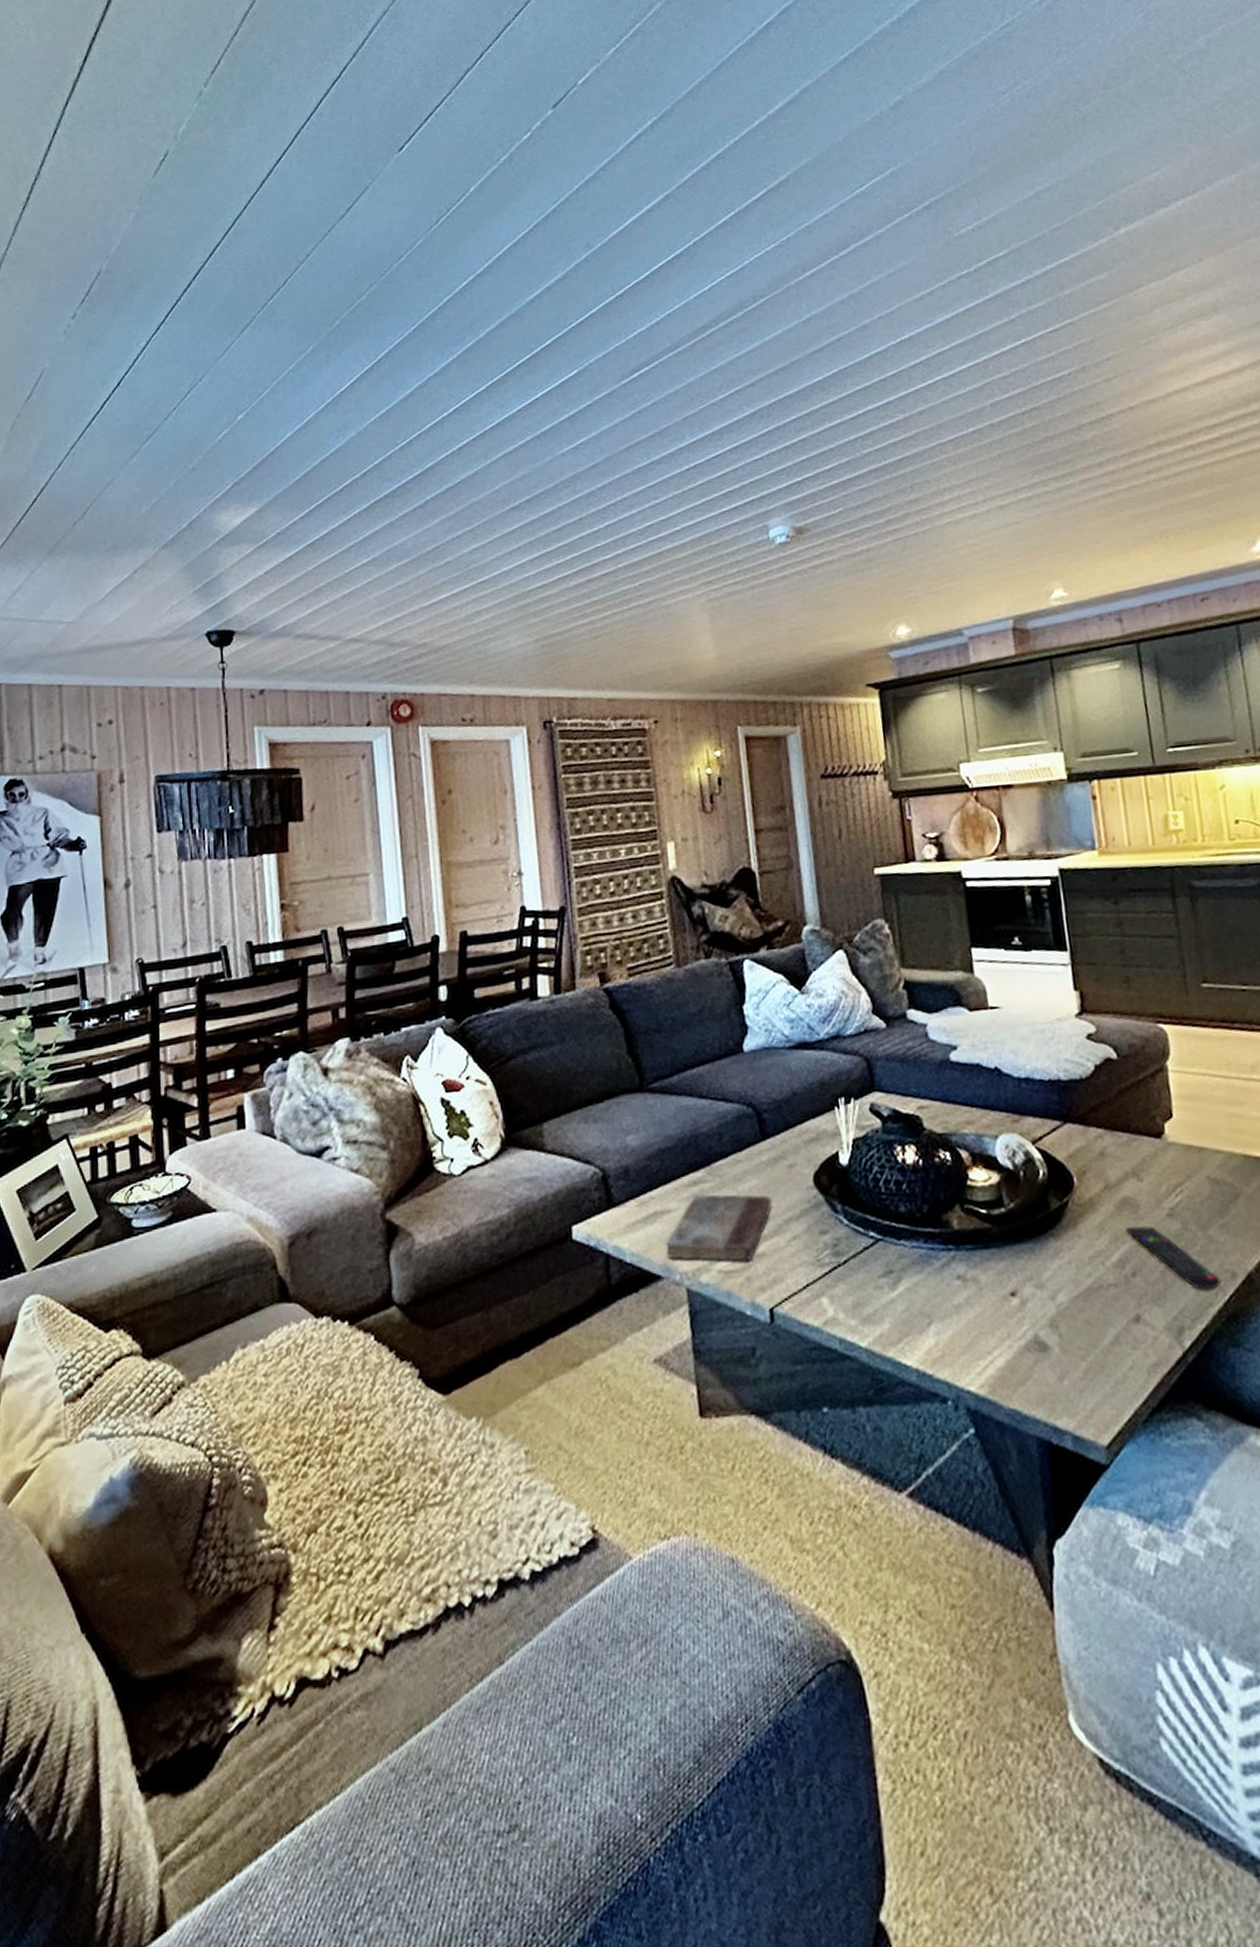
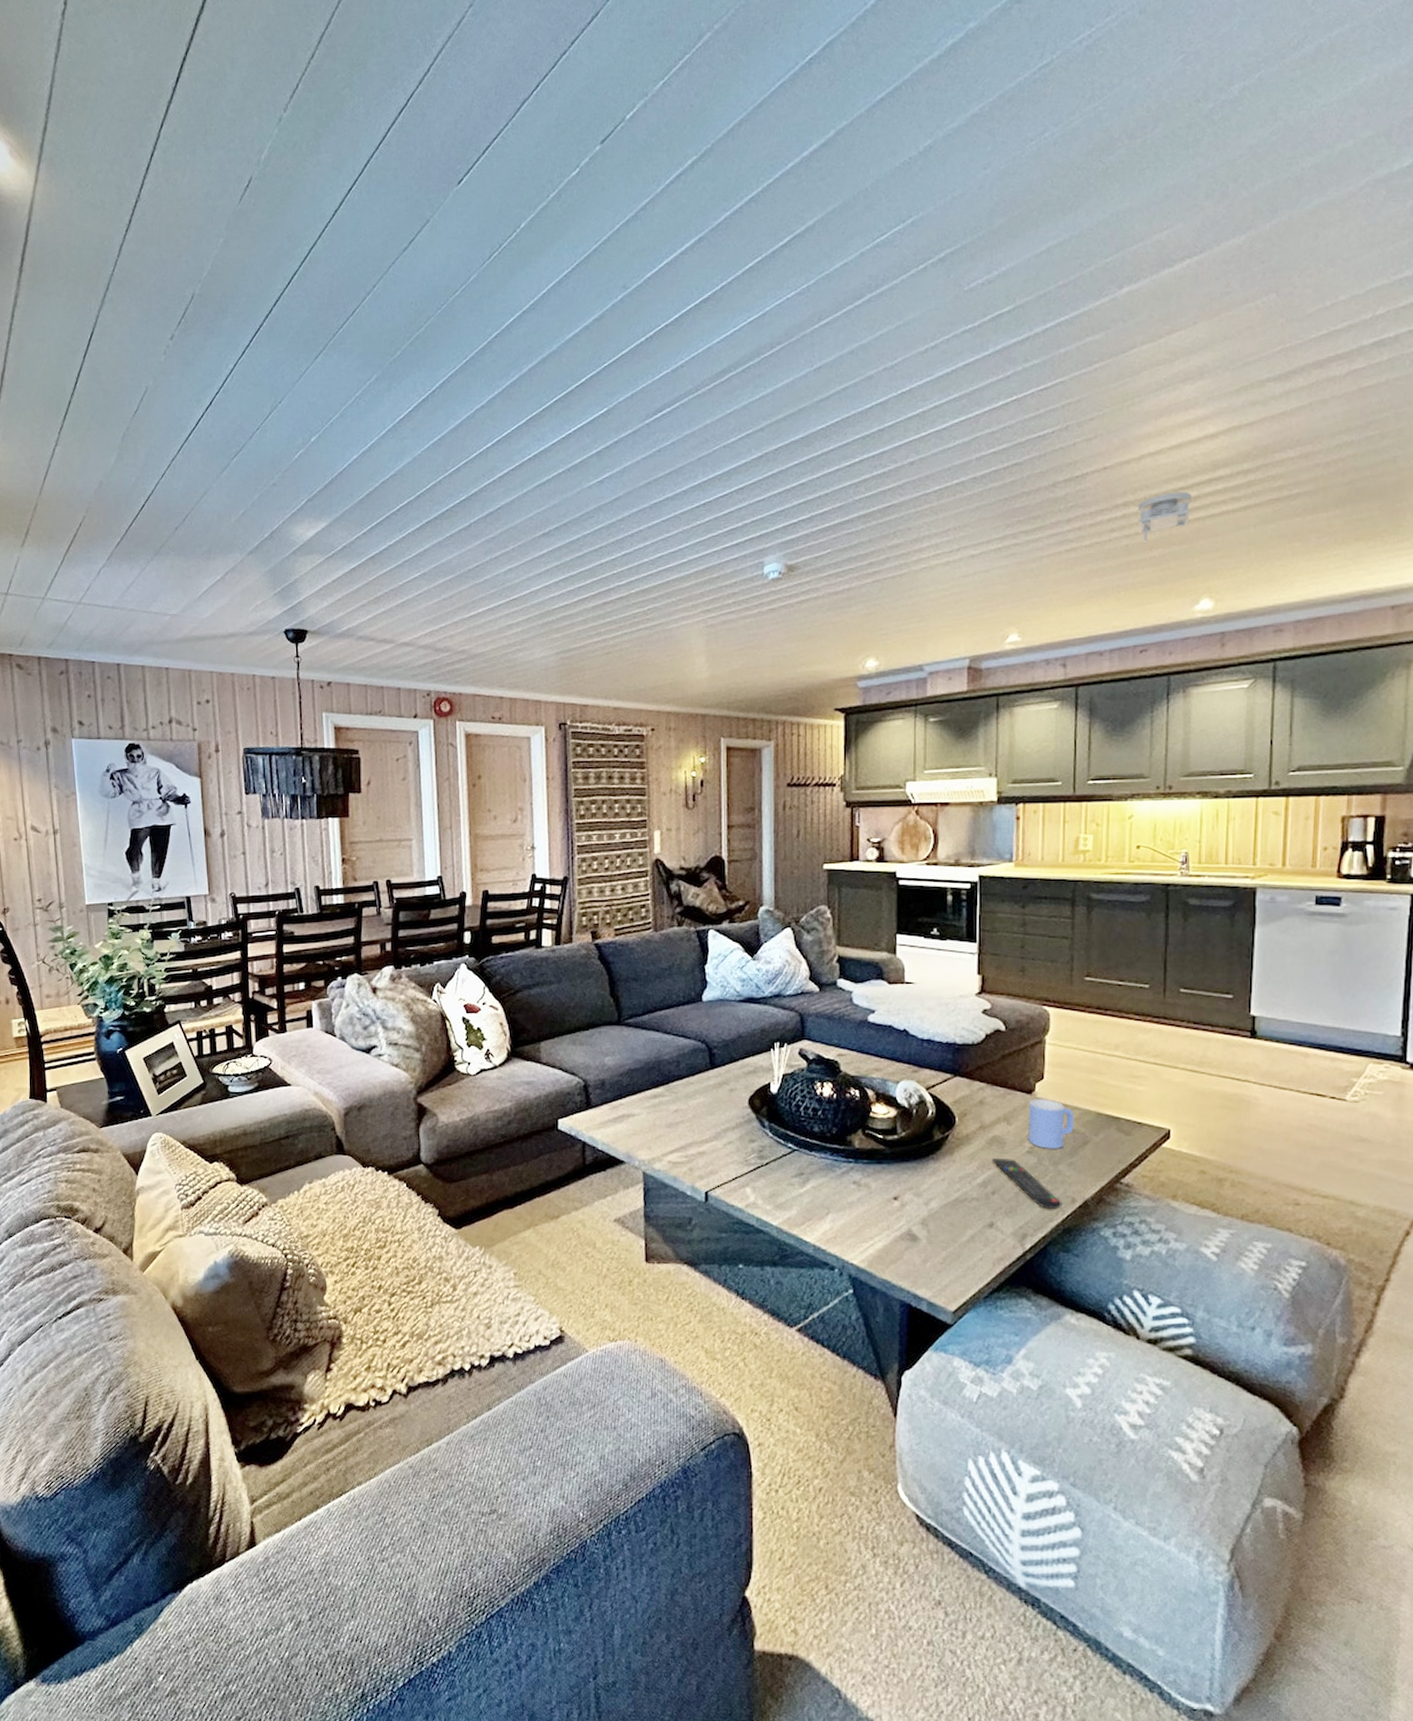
book: present [666,1194,772,1262] -> none [630,1105,714,1157]
mug: none [1160,1143,1219,1209] -> present [1027,1099,1074,1149]
smoke detector: none [1172,428,1230,485] -> present [1138,492,1192,544]

